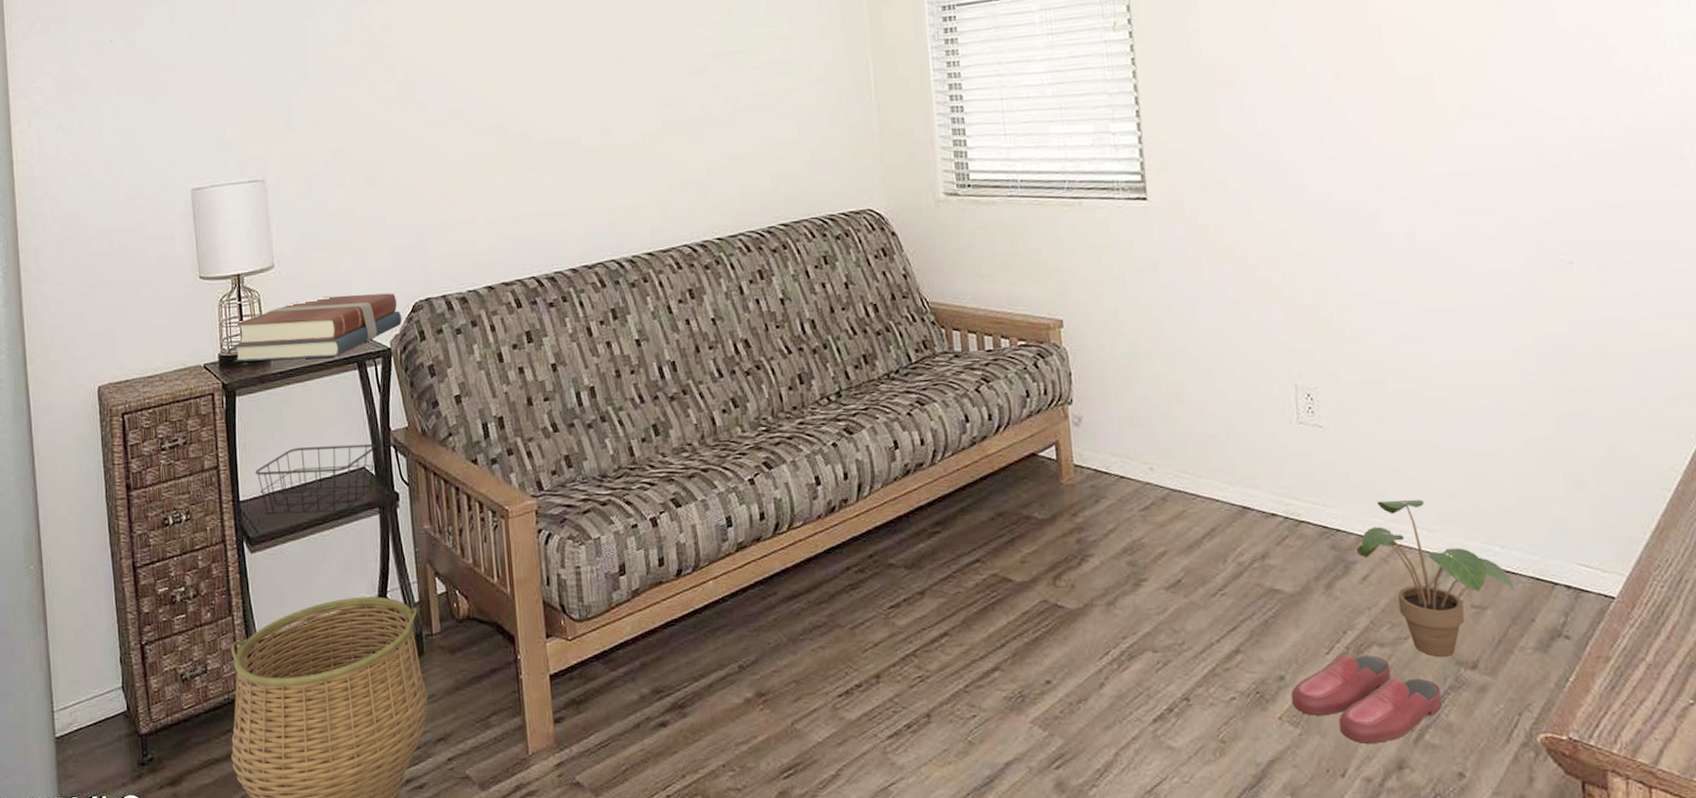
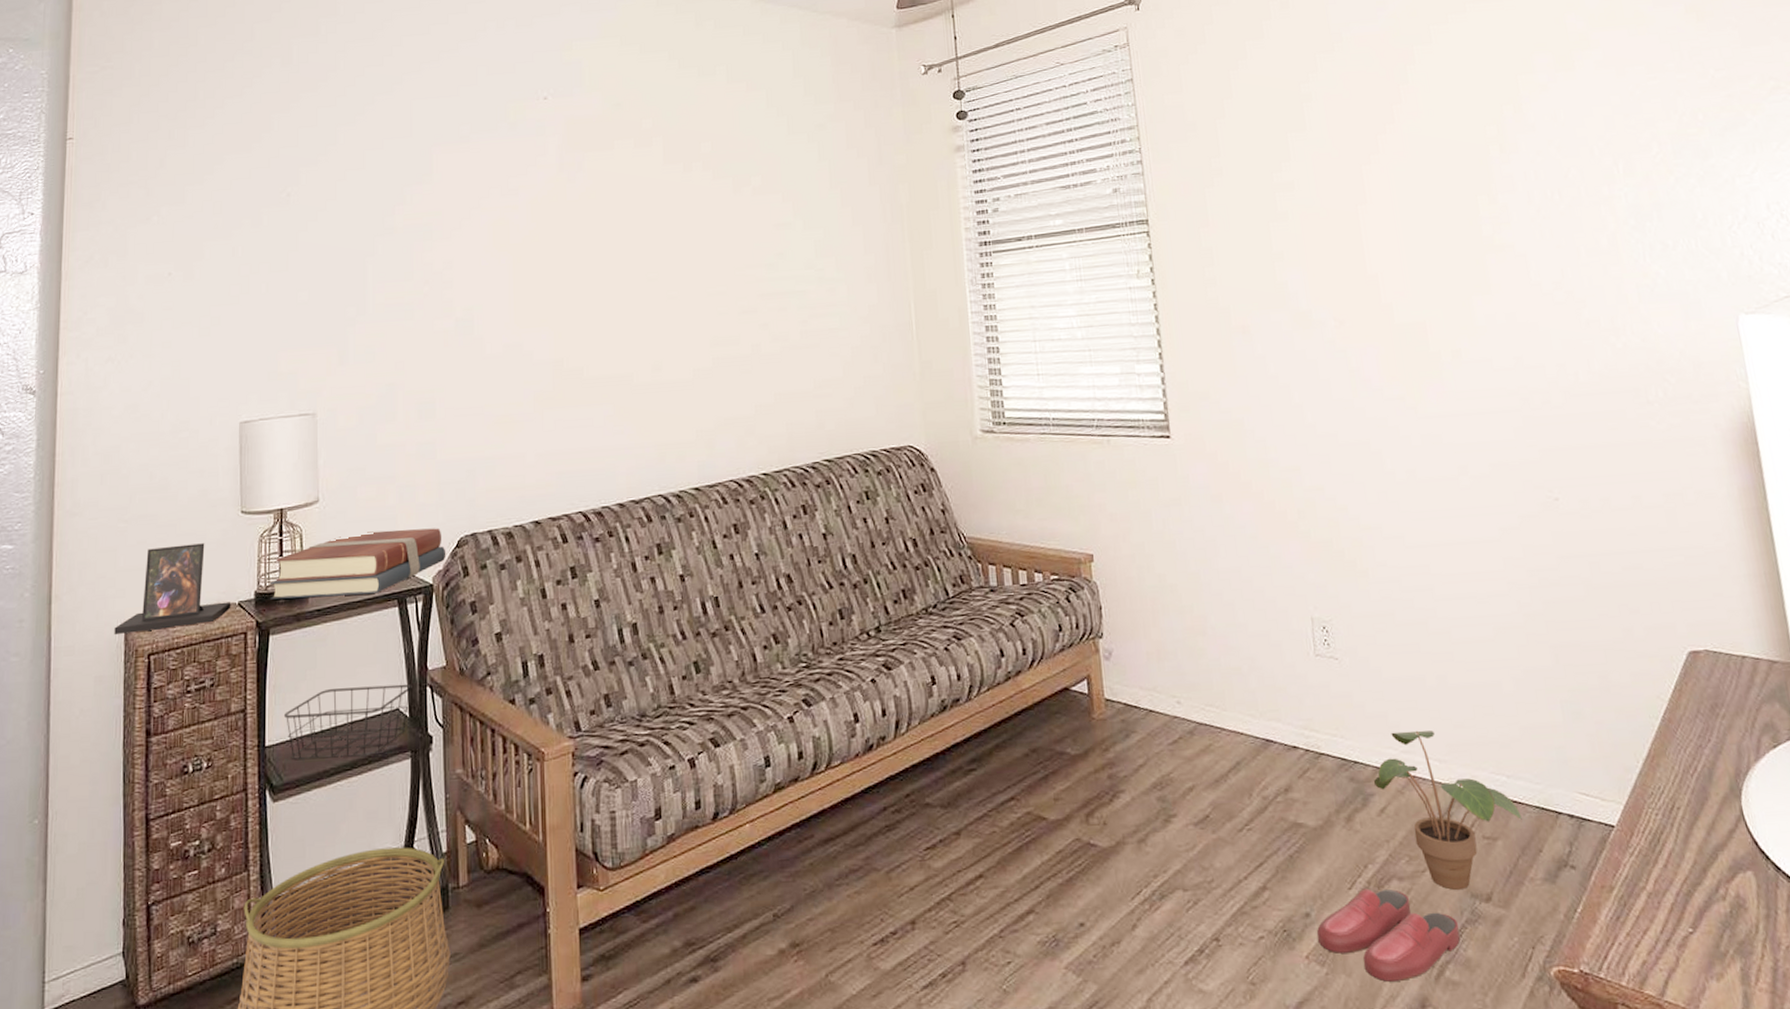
photo frame: none [88,308,197,396] -> present [114,543,231,636]

